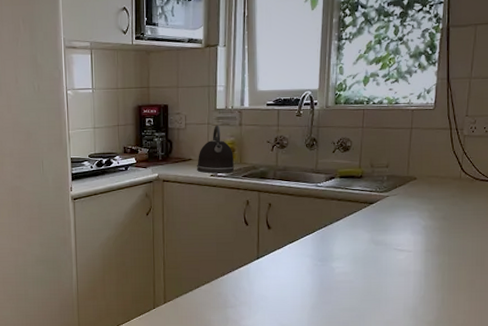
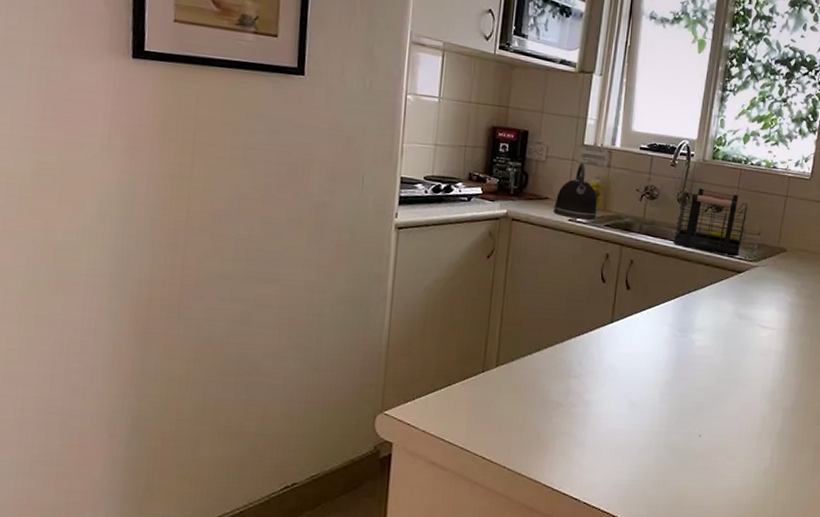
dish rack: none [306,132,373,190] -> present [674,188,748,257]

